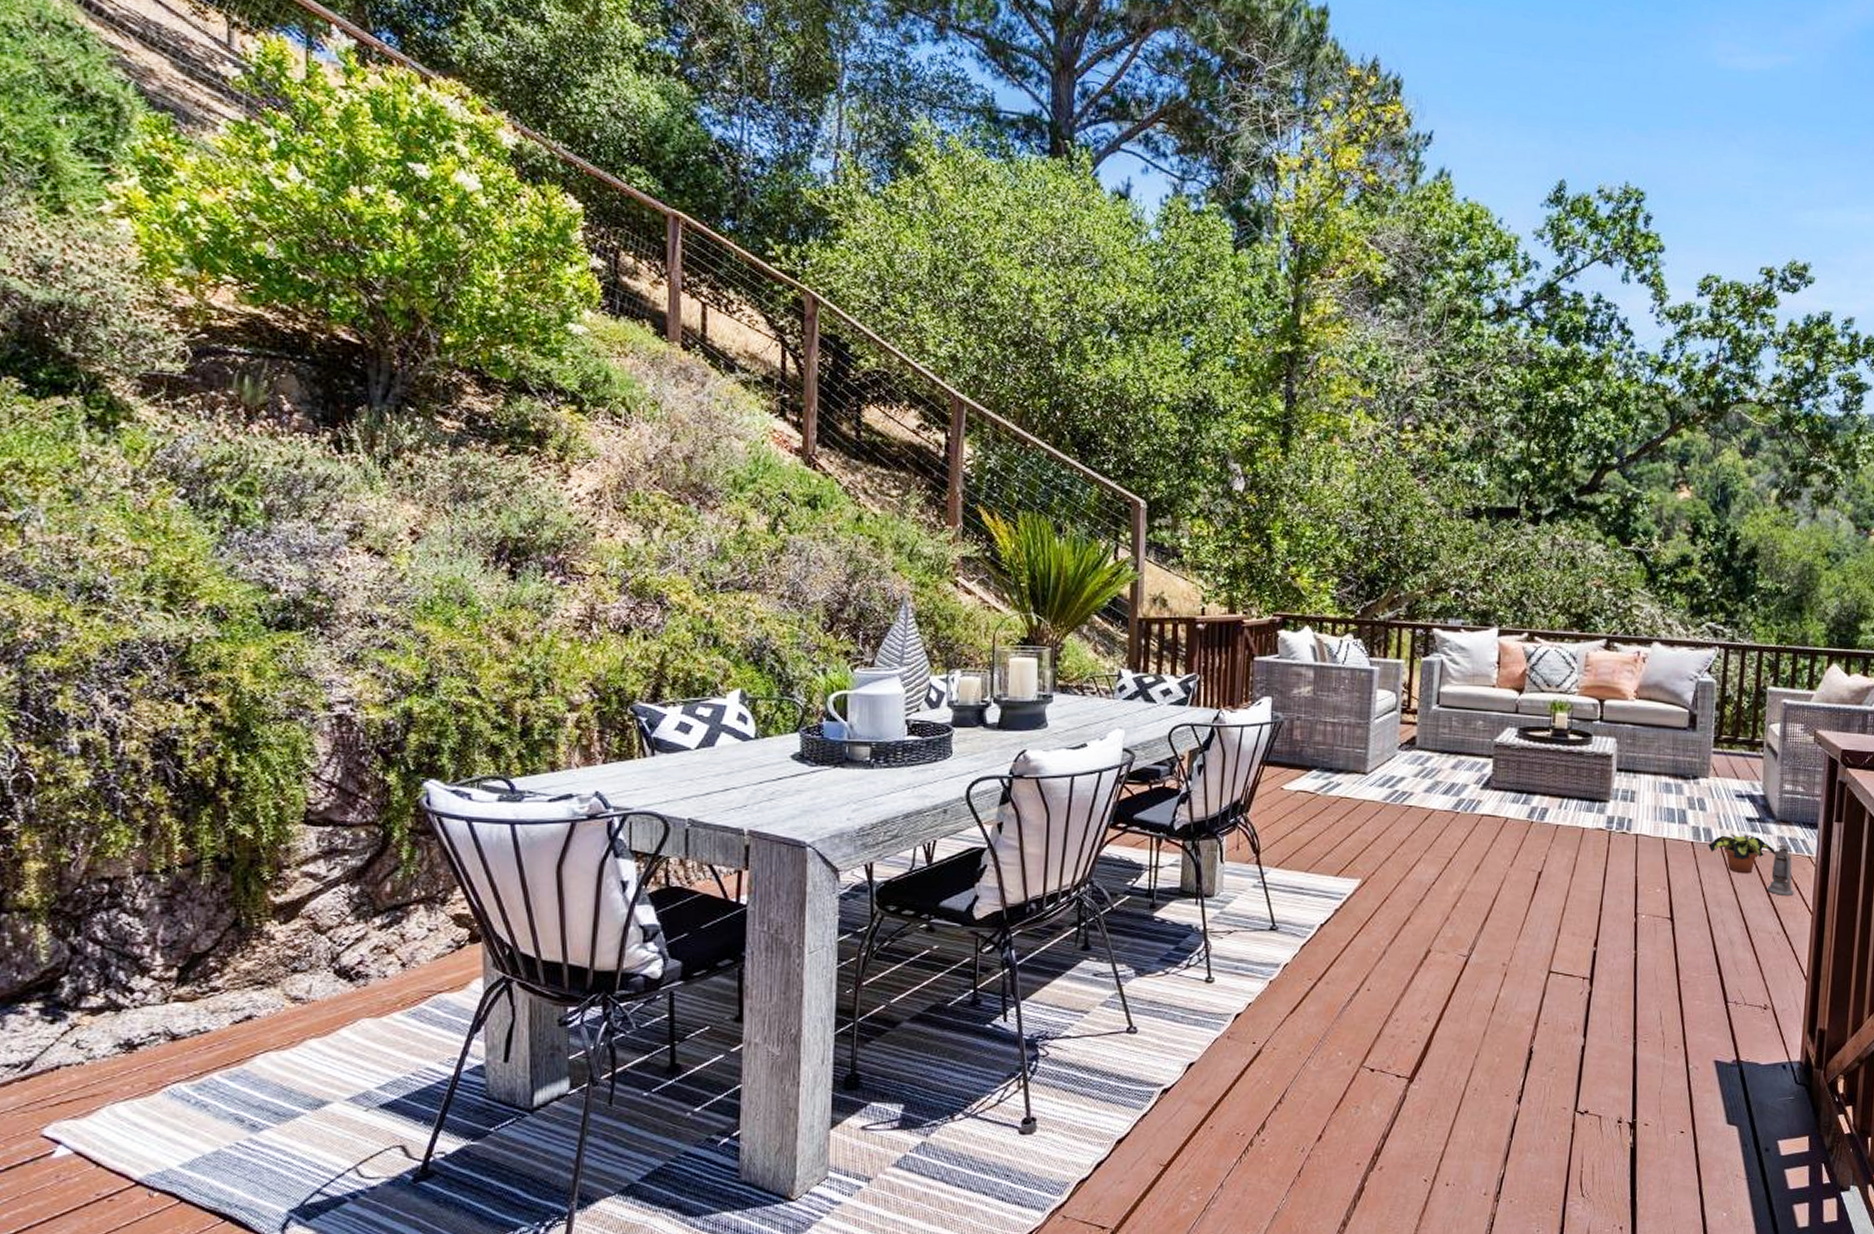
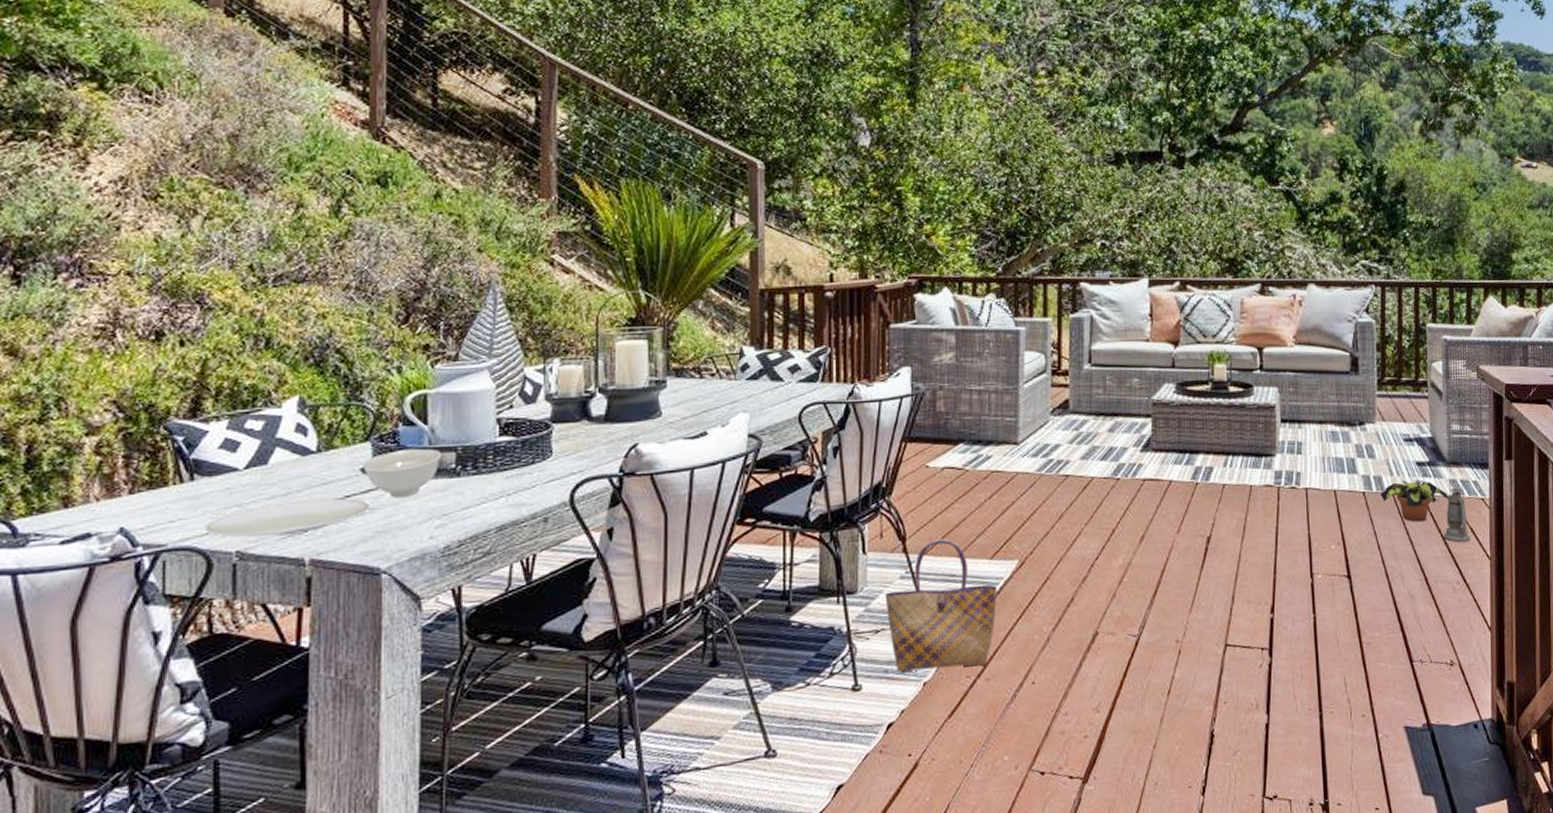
plate: none [662,779,799,808] -> present [204,497,371,538]
bowl: none [792,740,859,783] -> present [362,448,442,498]
tote bag: none [1238,855,1341,970] -> present [885,539,998,672]

